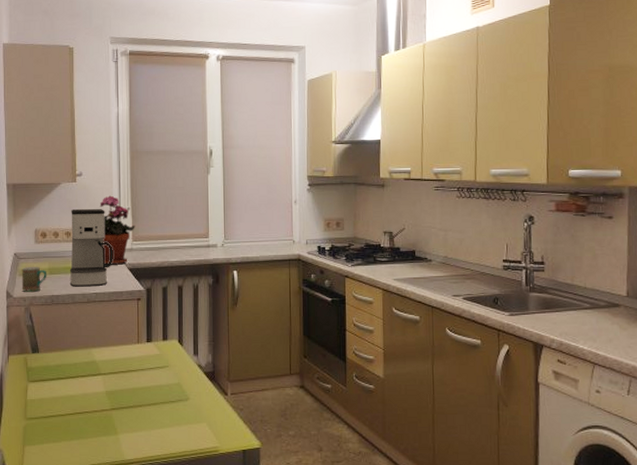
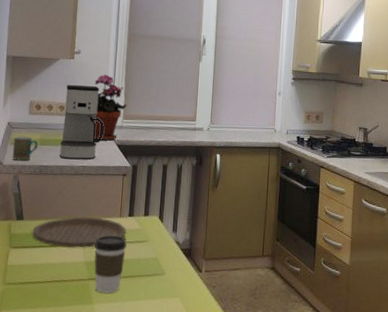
plate: none [49,345,146,379] -> present [32,217,127,249]
coffee cup: none [113,363,147,423] -> present [94,235,127,294]

